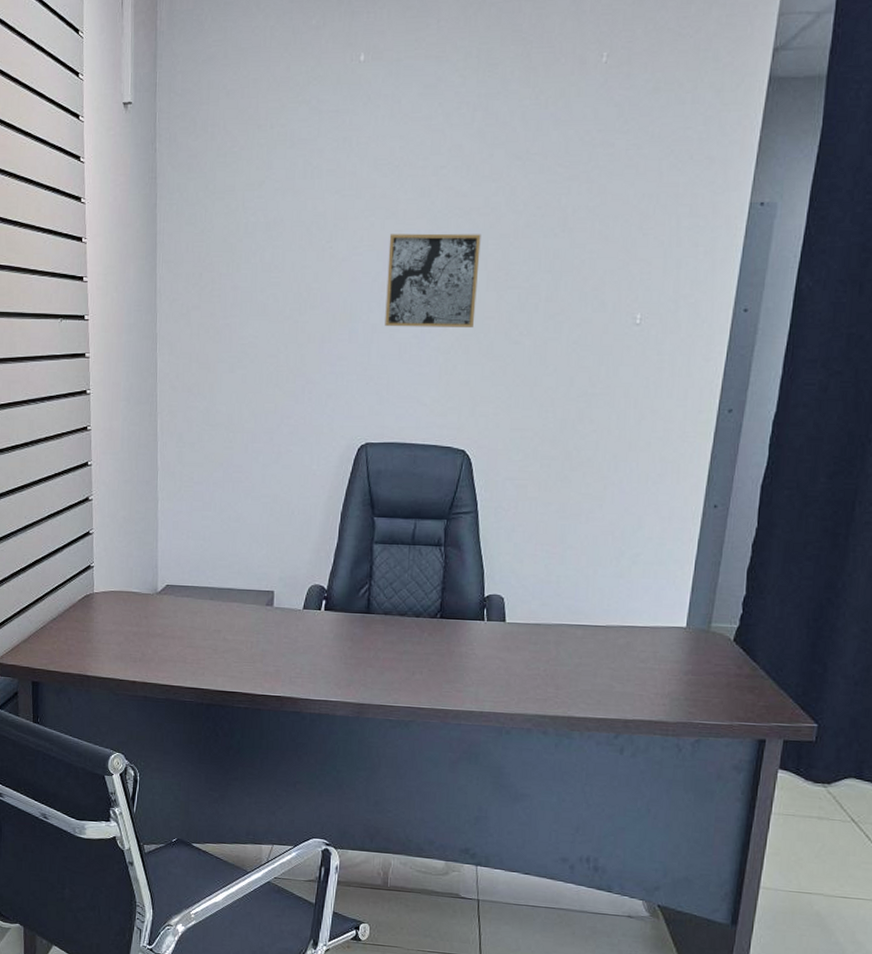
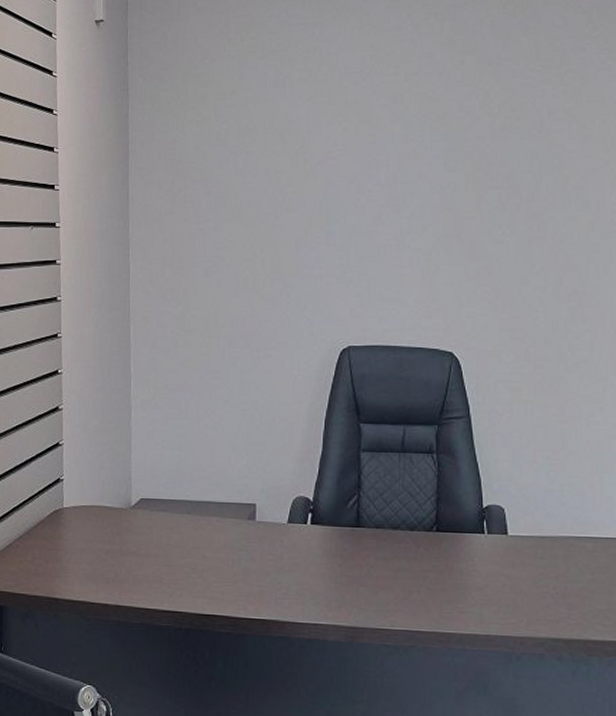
wall art: present [385,233,481,327] -> none [363,136,457,229]

